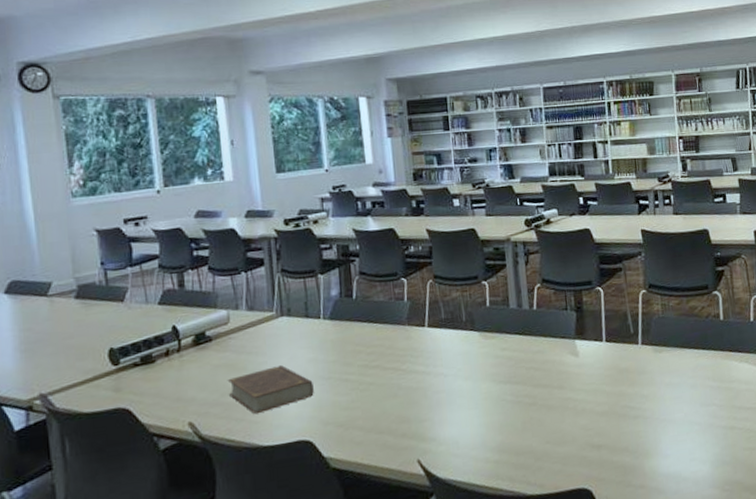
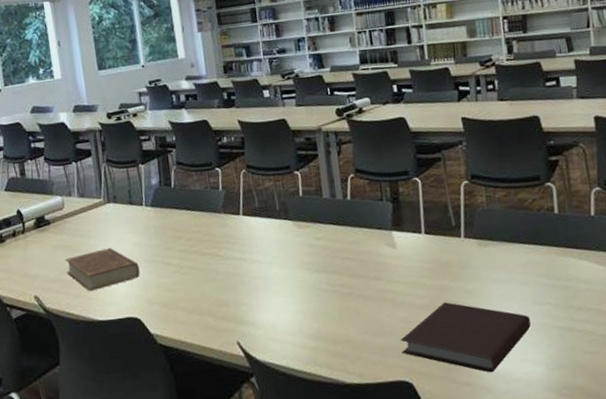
notebook: none [580,407,698,475] -> present [400,302,531,373]

